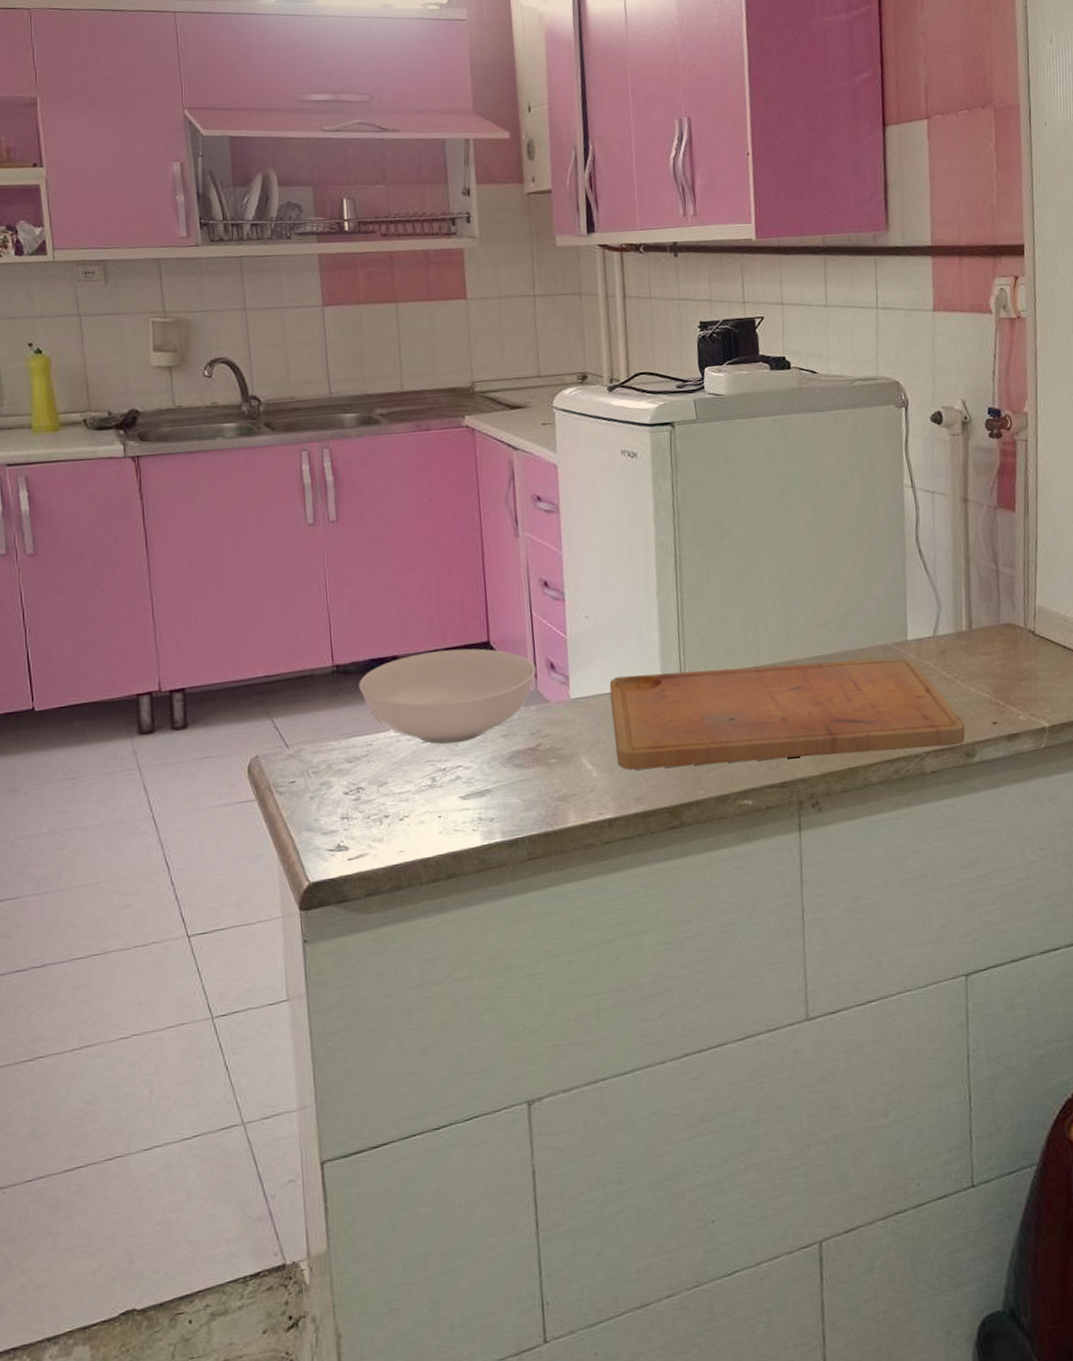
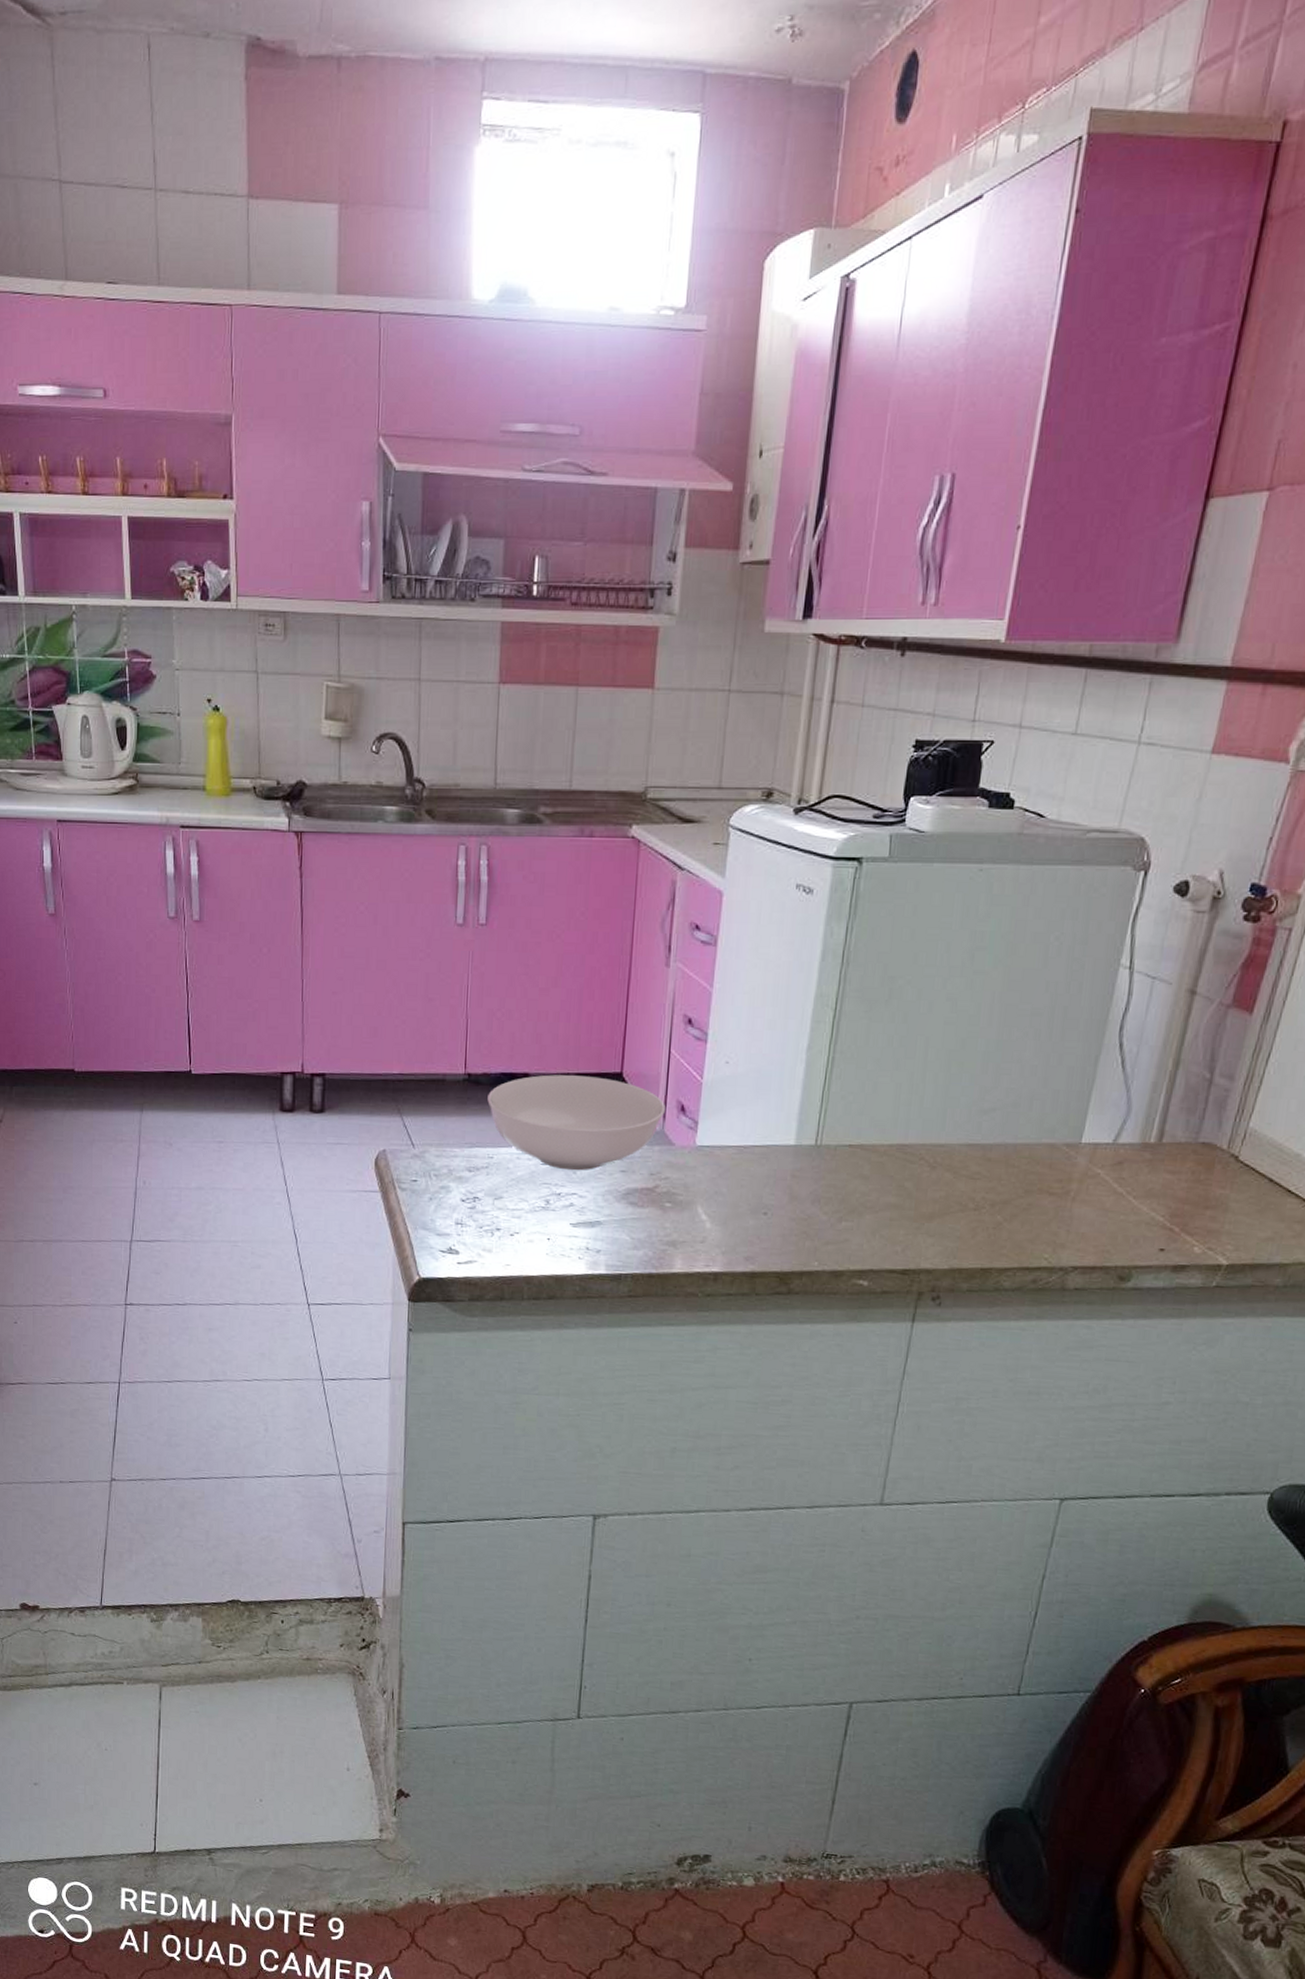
cutting board: present [609,657,966,770] -> none [734,1130,1127,1266]

